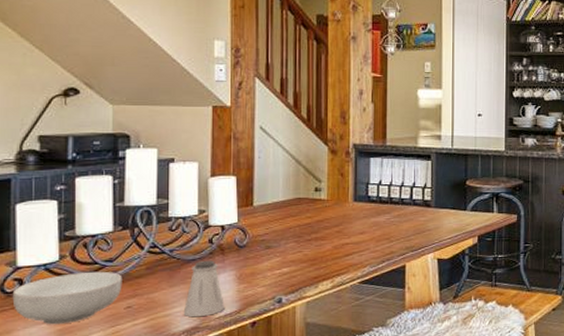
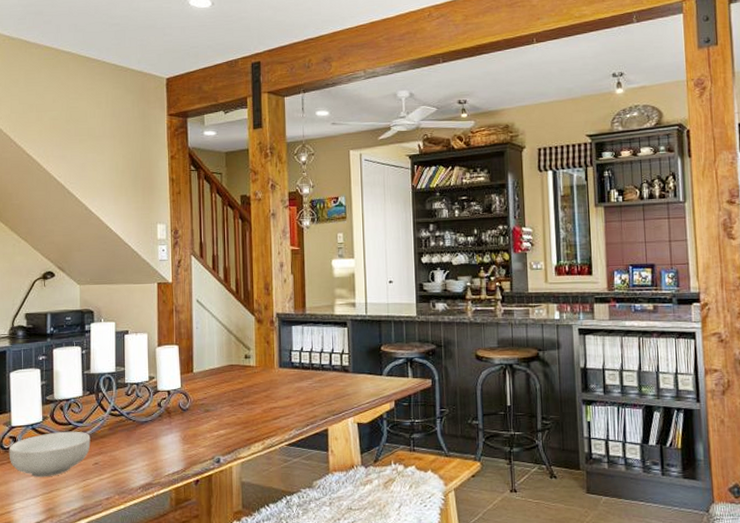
saltshaker: present [183,260,224,317] -> none [139,422,172,474]

